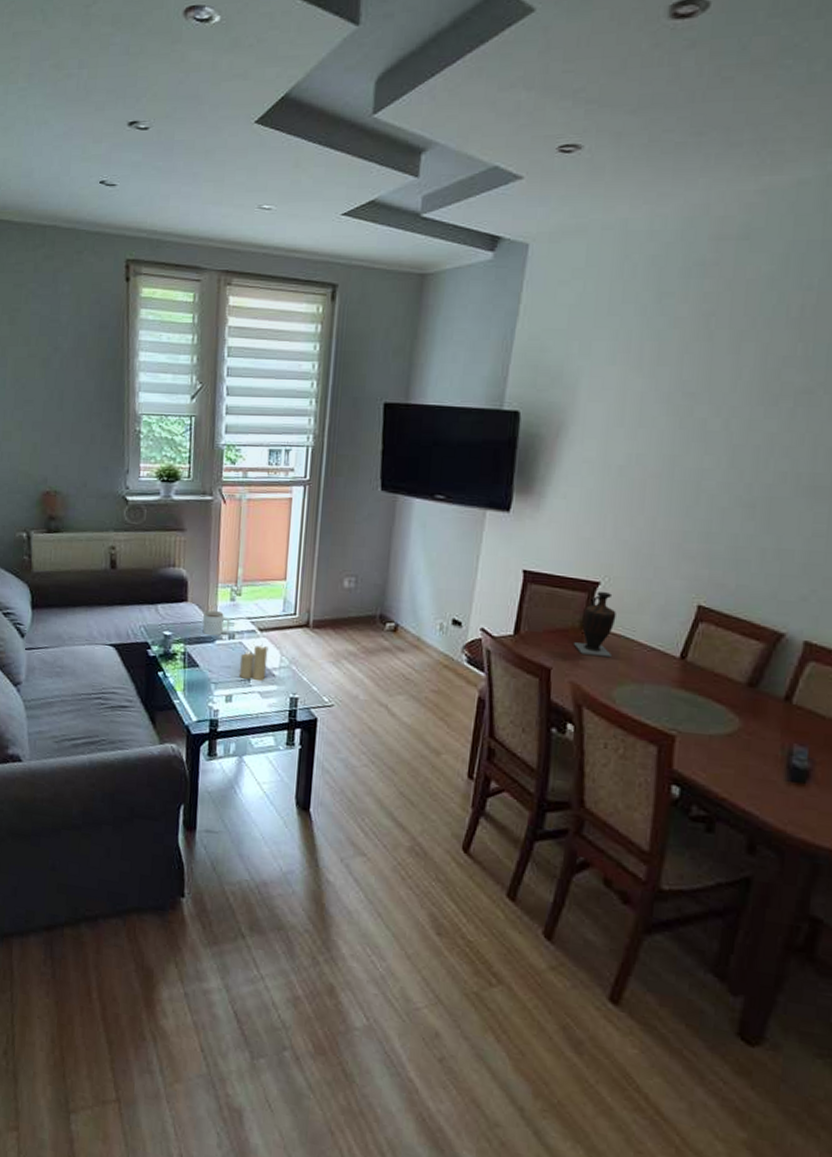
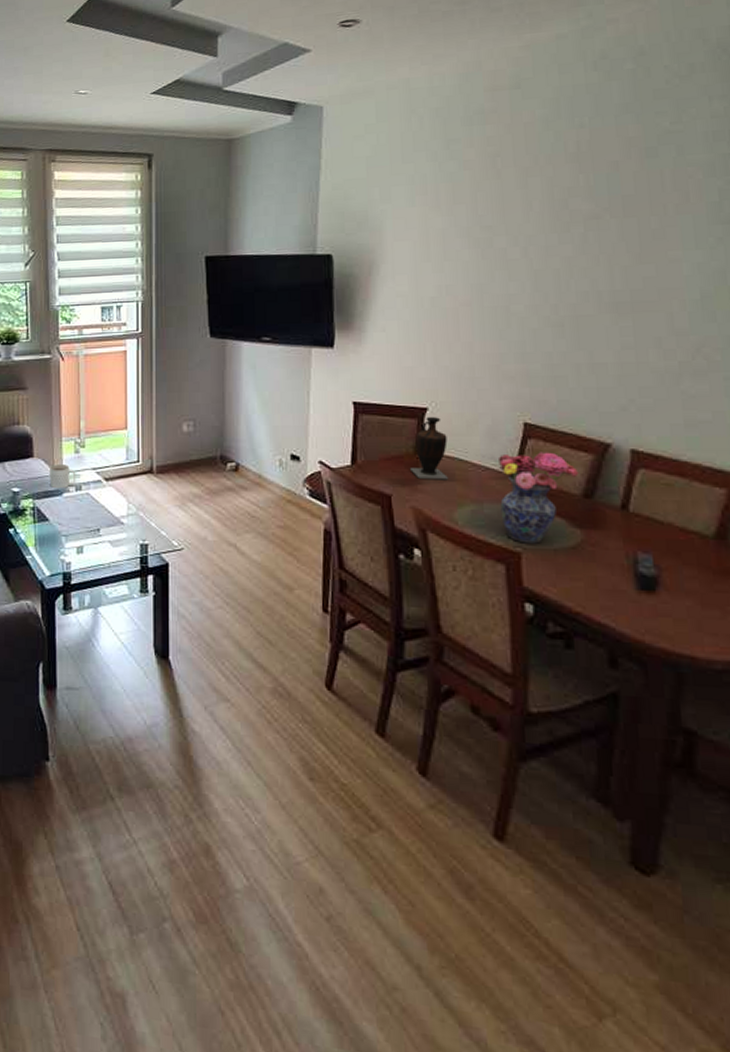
candle: present [239,642,268,680] -> none [88,491,115,529]
flower arrangement: none [660,636,747,728] -> present [499,452,579,544]

